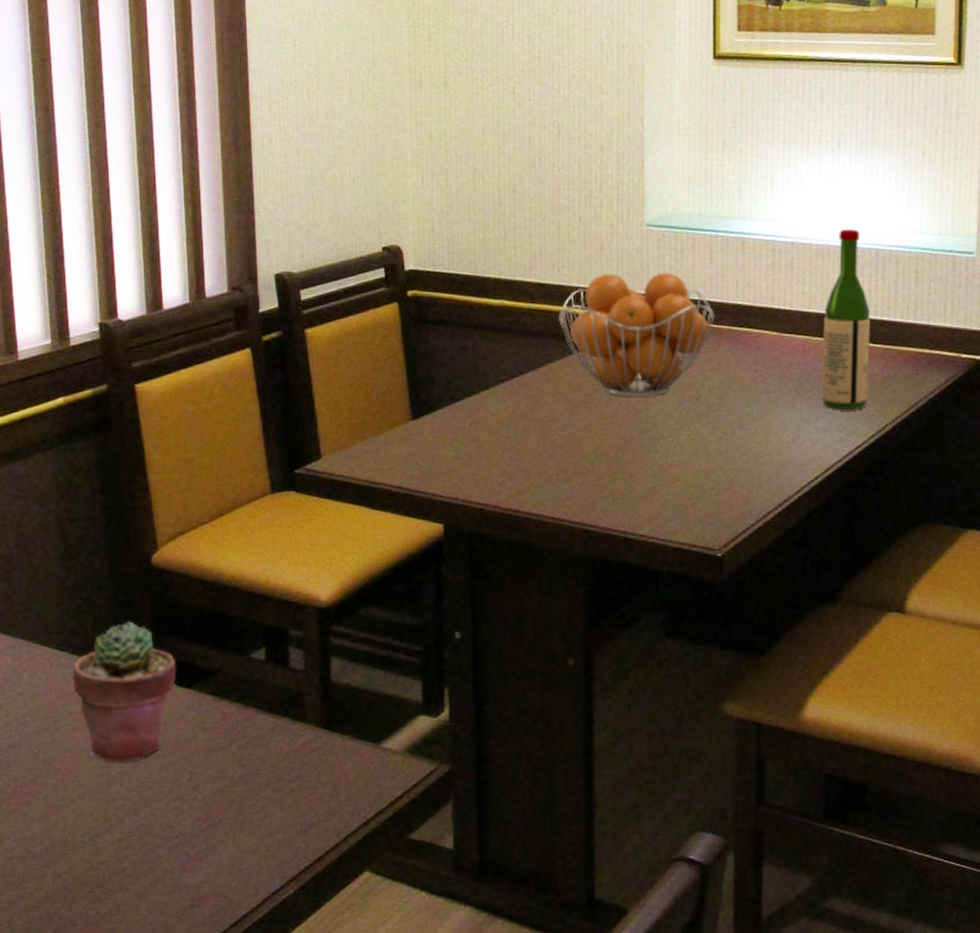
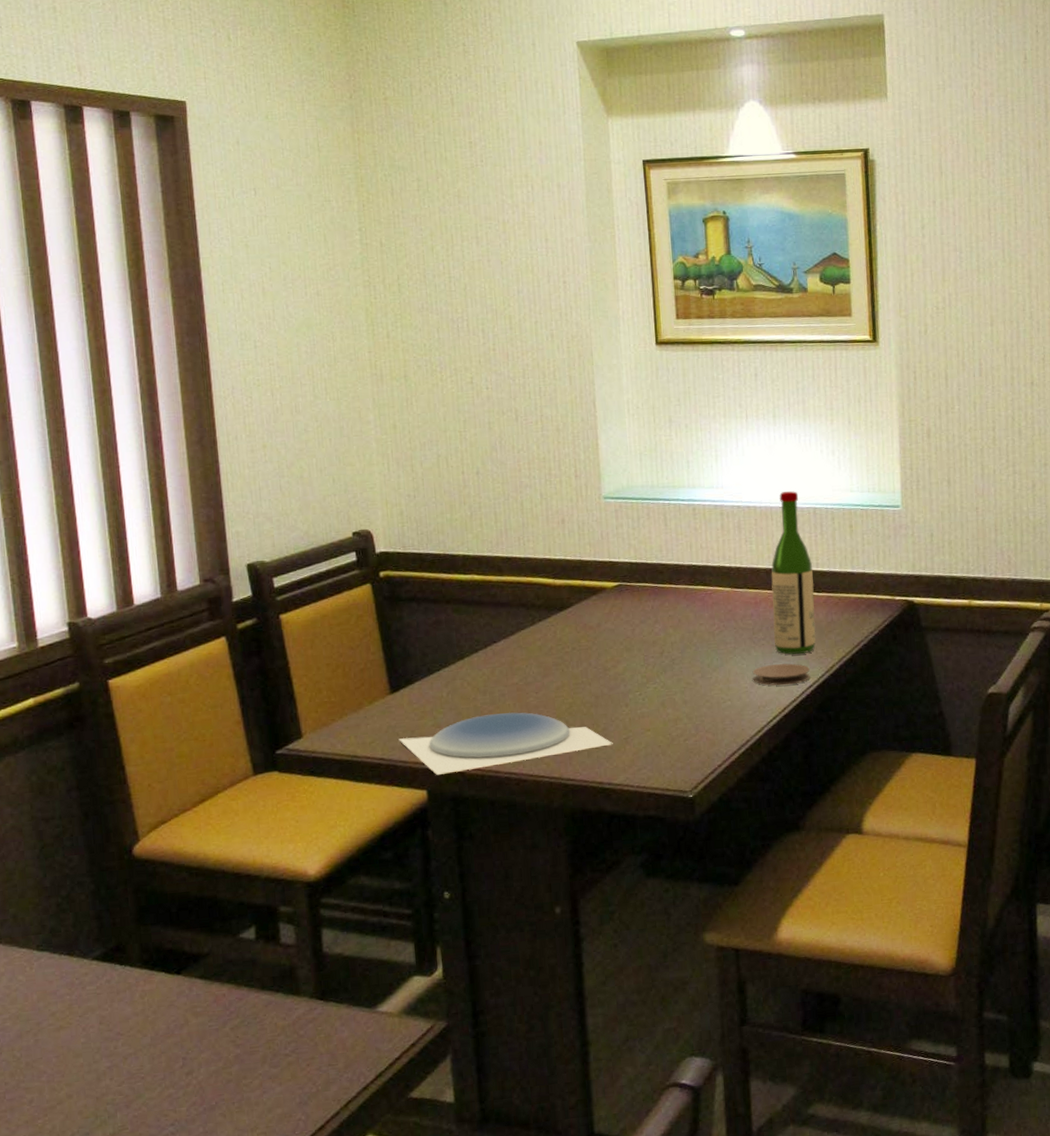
potted succulent: present [72,621,177,762] -> none [54,914,165,1058]
plate: none [417,450,640,509] -> present [398,712,613,775]
fruit basket: present [559,273,715,397] -> none [527,540,673,657]
coaster: none [795,420,859,443] -> present [752,663,810,686]

